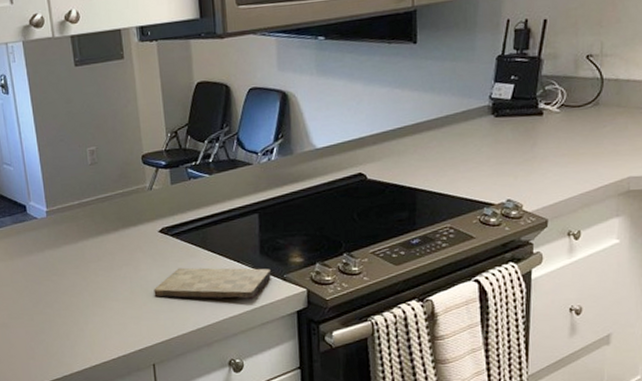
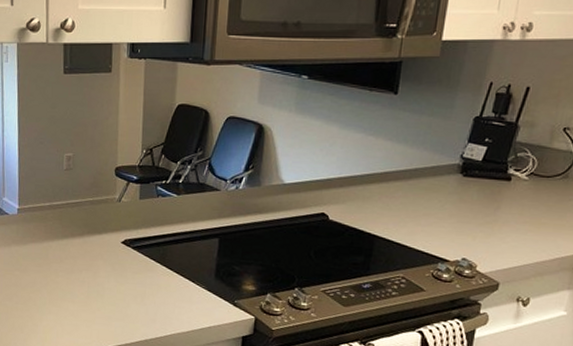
cutting board: present [154,267,271,300] -> none [108,279,223,320]

